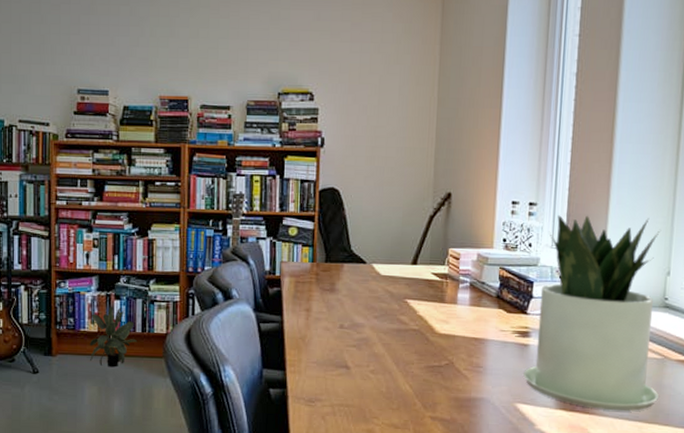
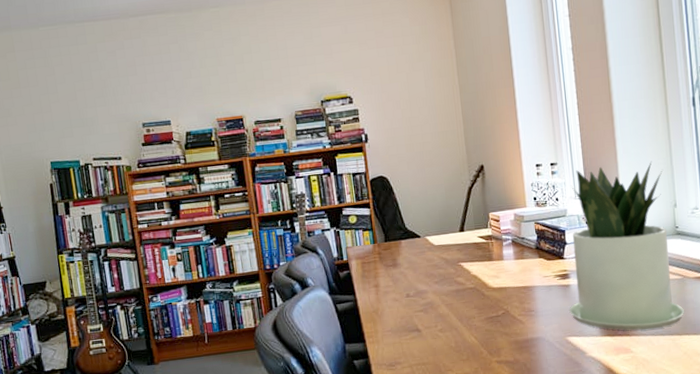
potted plant: present [89,306,138,367] -> none [184,311,231,366]

